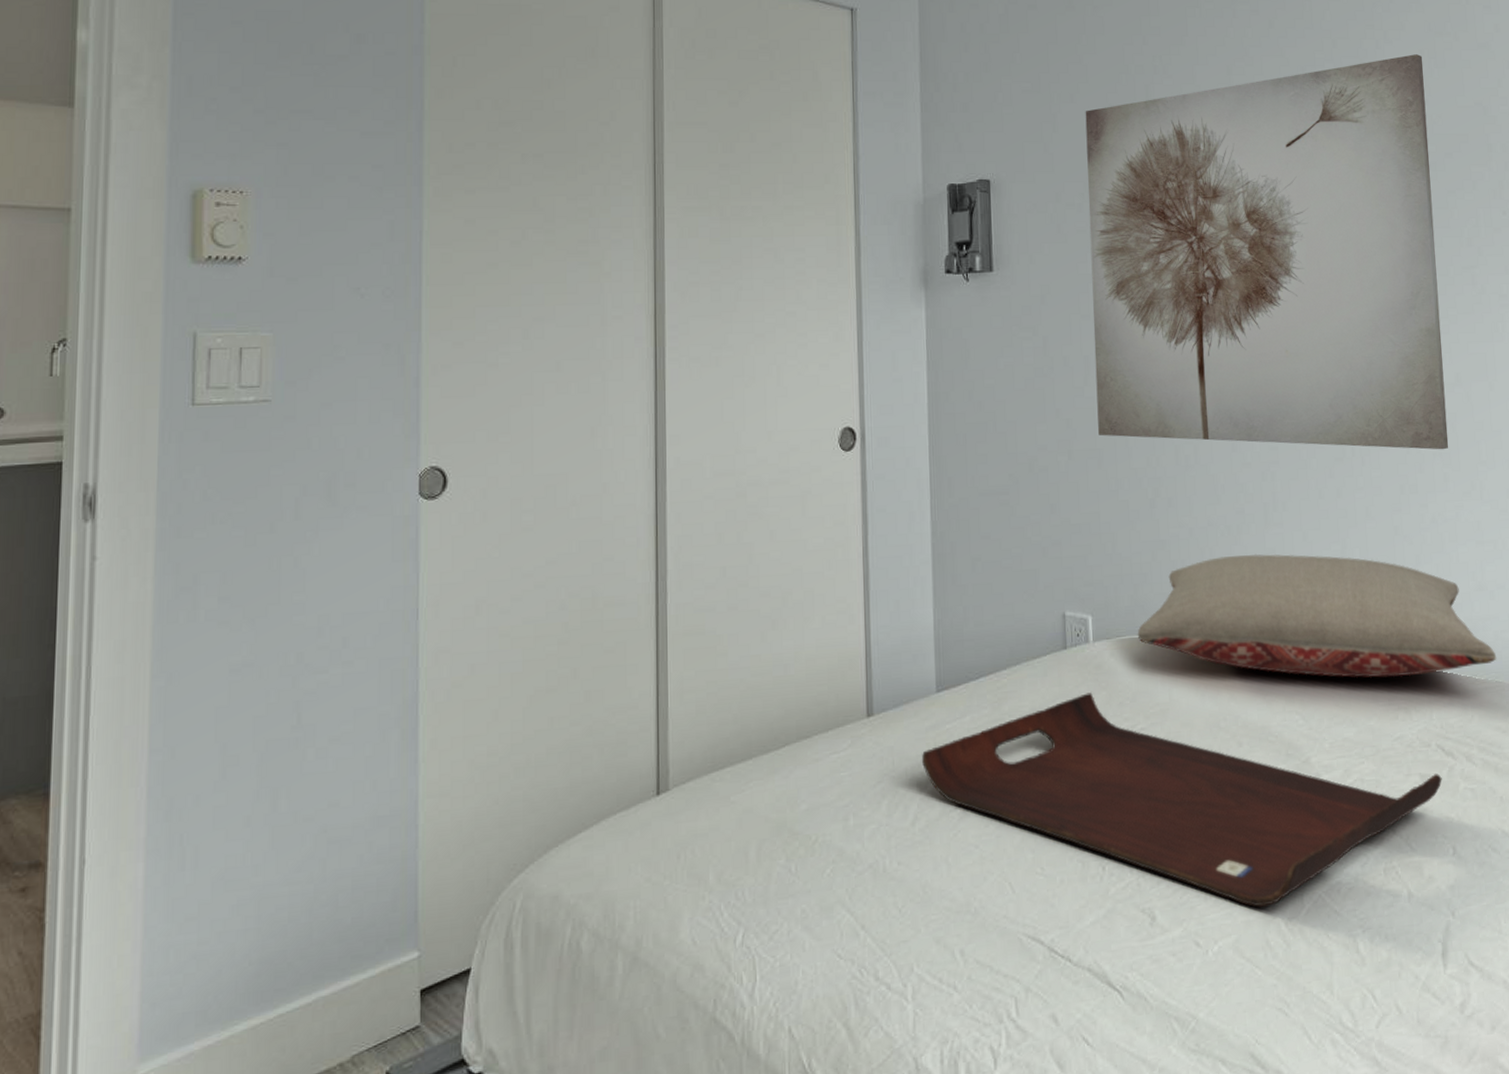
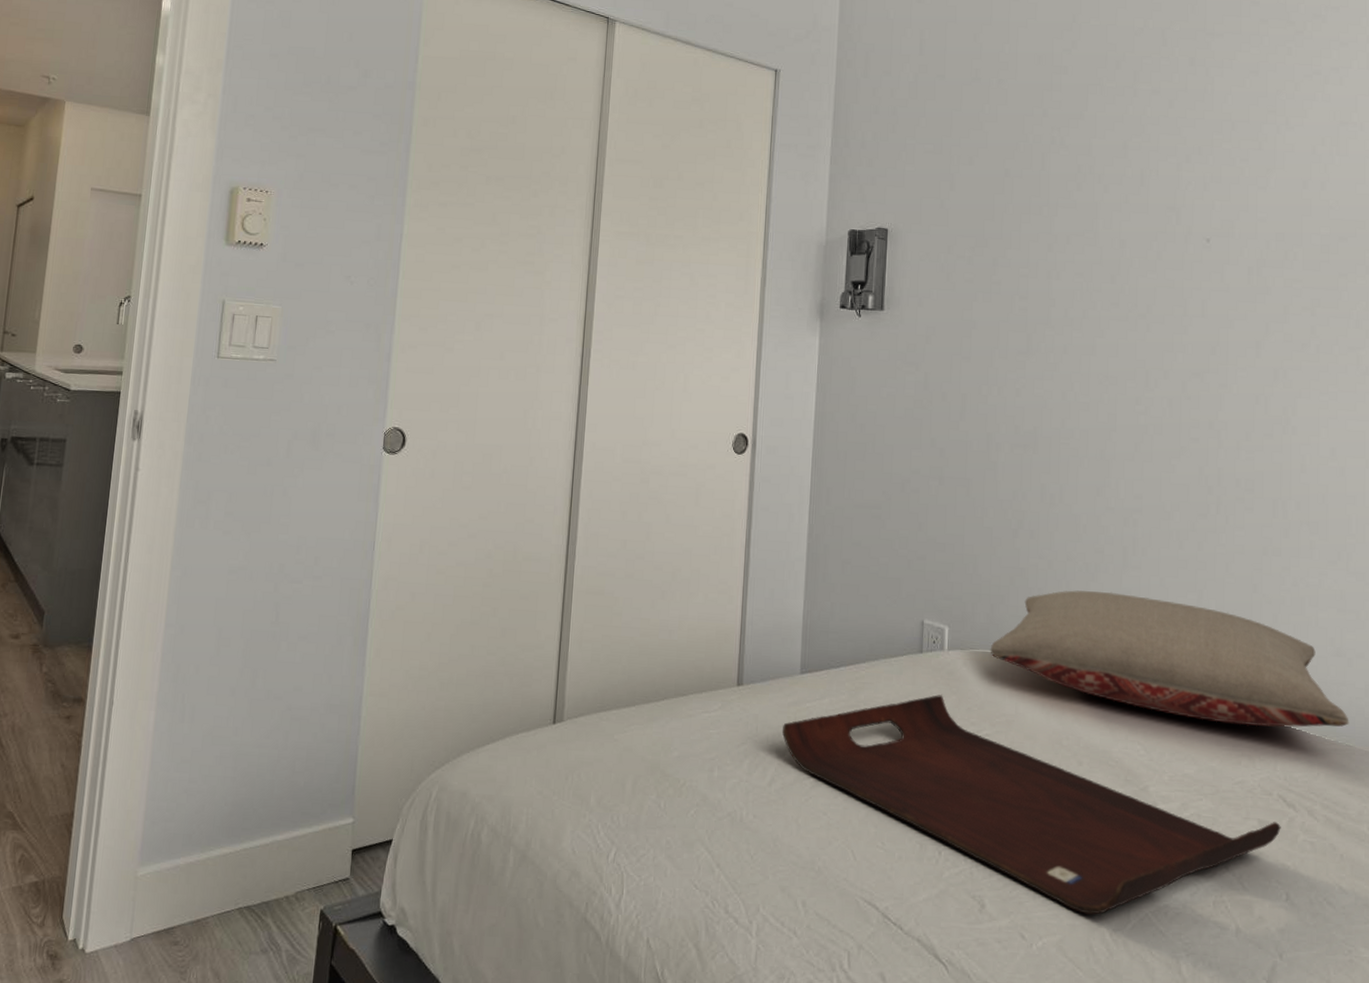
wall art: present [1085,54,1449,450] -> none [969,141,1324,519]

